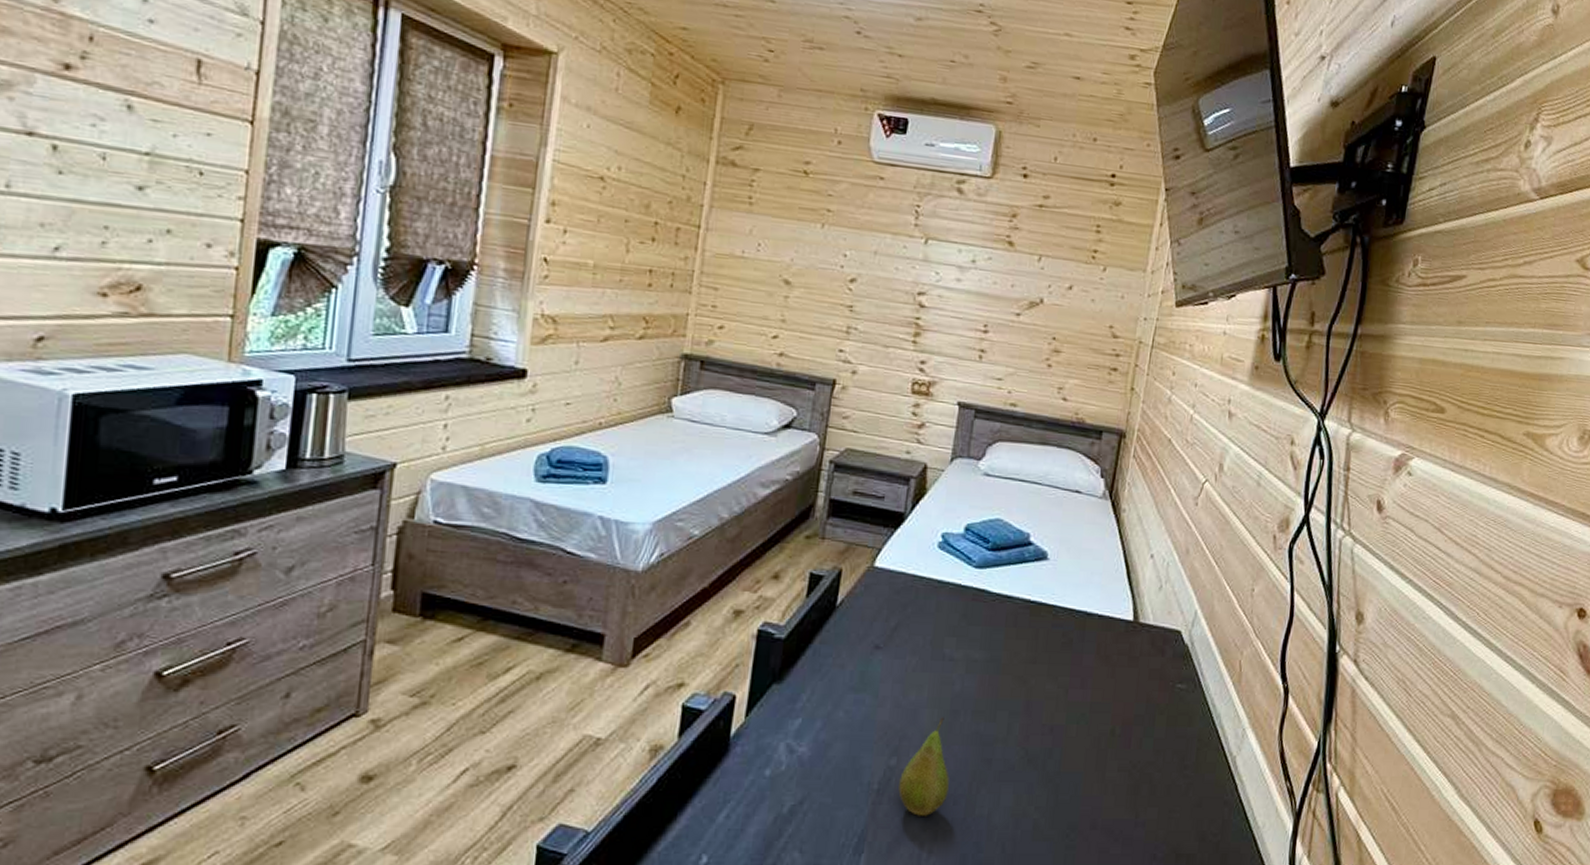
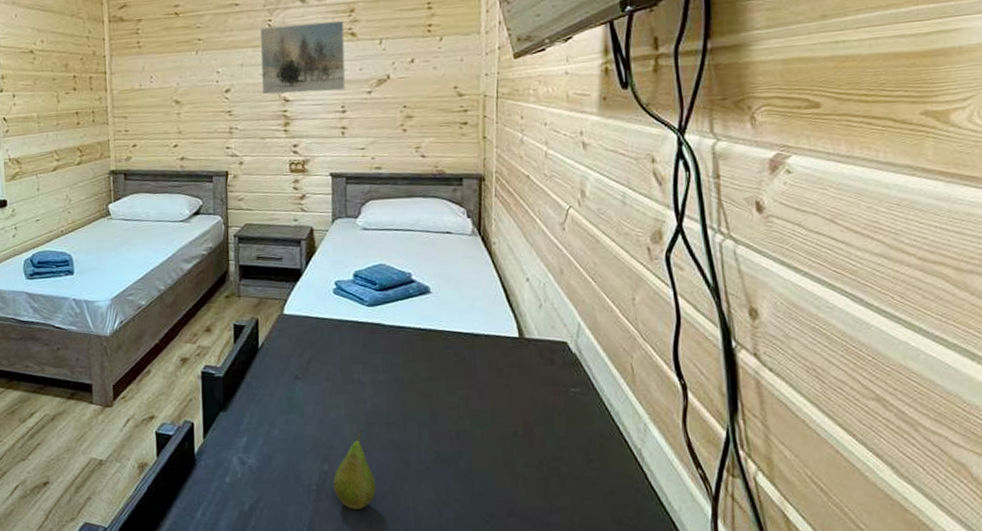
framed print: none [895,213,1003,307] -> present [260,20,346,95]

